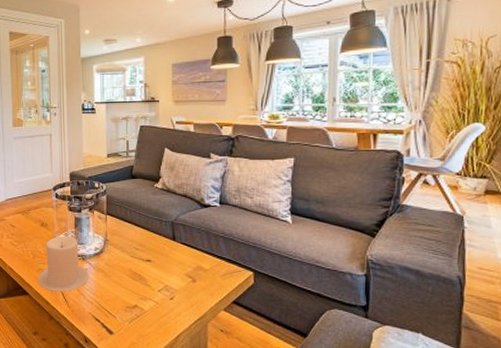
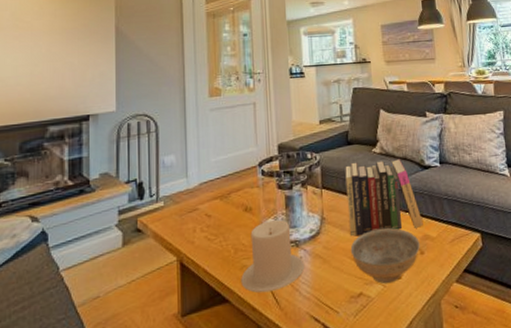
books: none [128,194,198,259] -> present [345,158,423,237]
decorative bowl: none [129,254,193,302] -> present [350,227,420,284]

